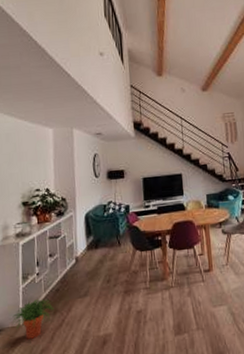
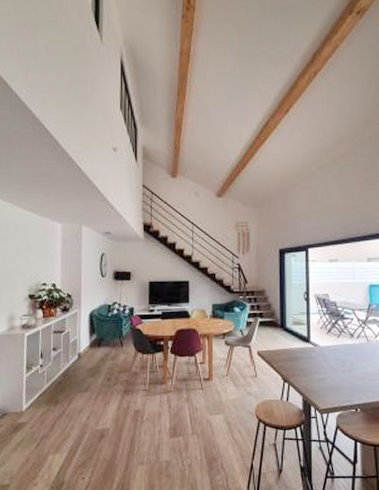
potted plant: present [11,299,53,339] -> none [15,389,55,425]

